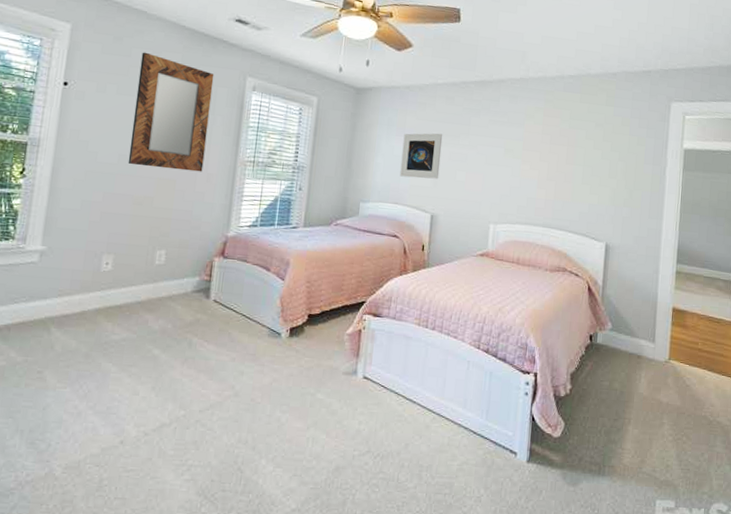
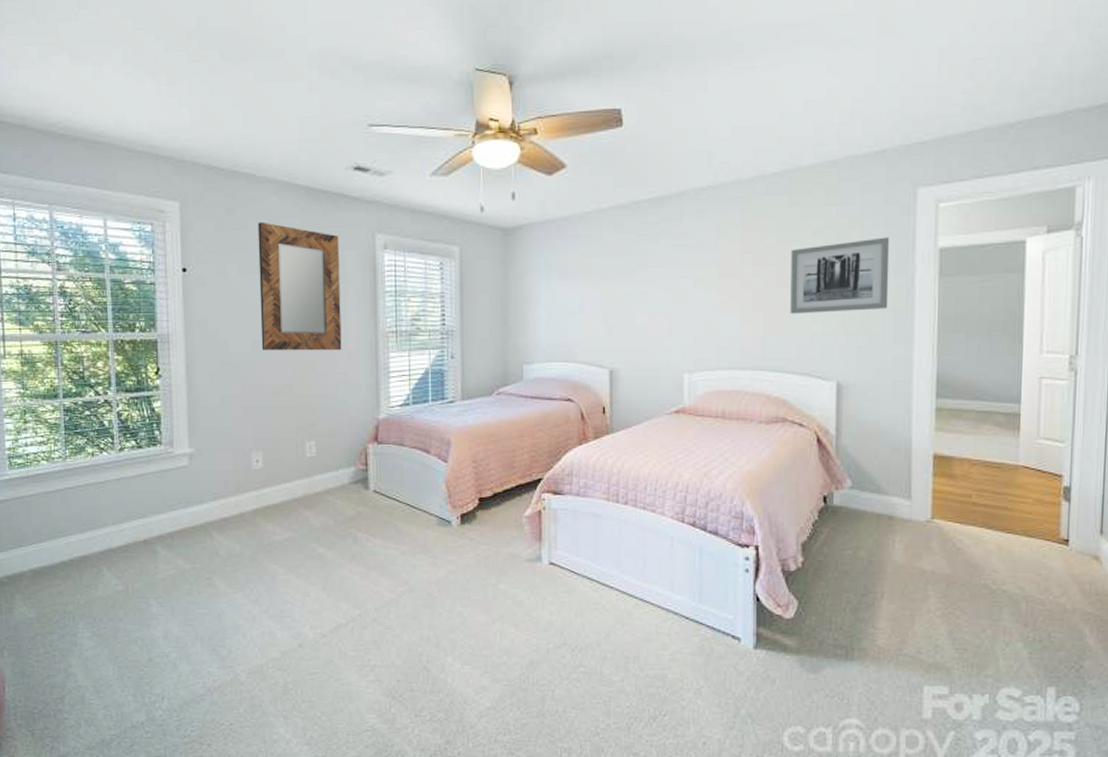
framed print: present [399,133,443,179] -> none [566,270,615,329]
wall art: none [575,135,650,190] -> present [790,237,890,315]

